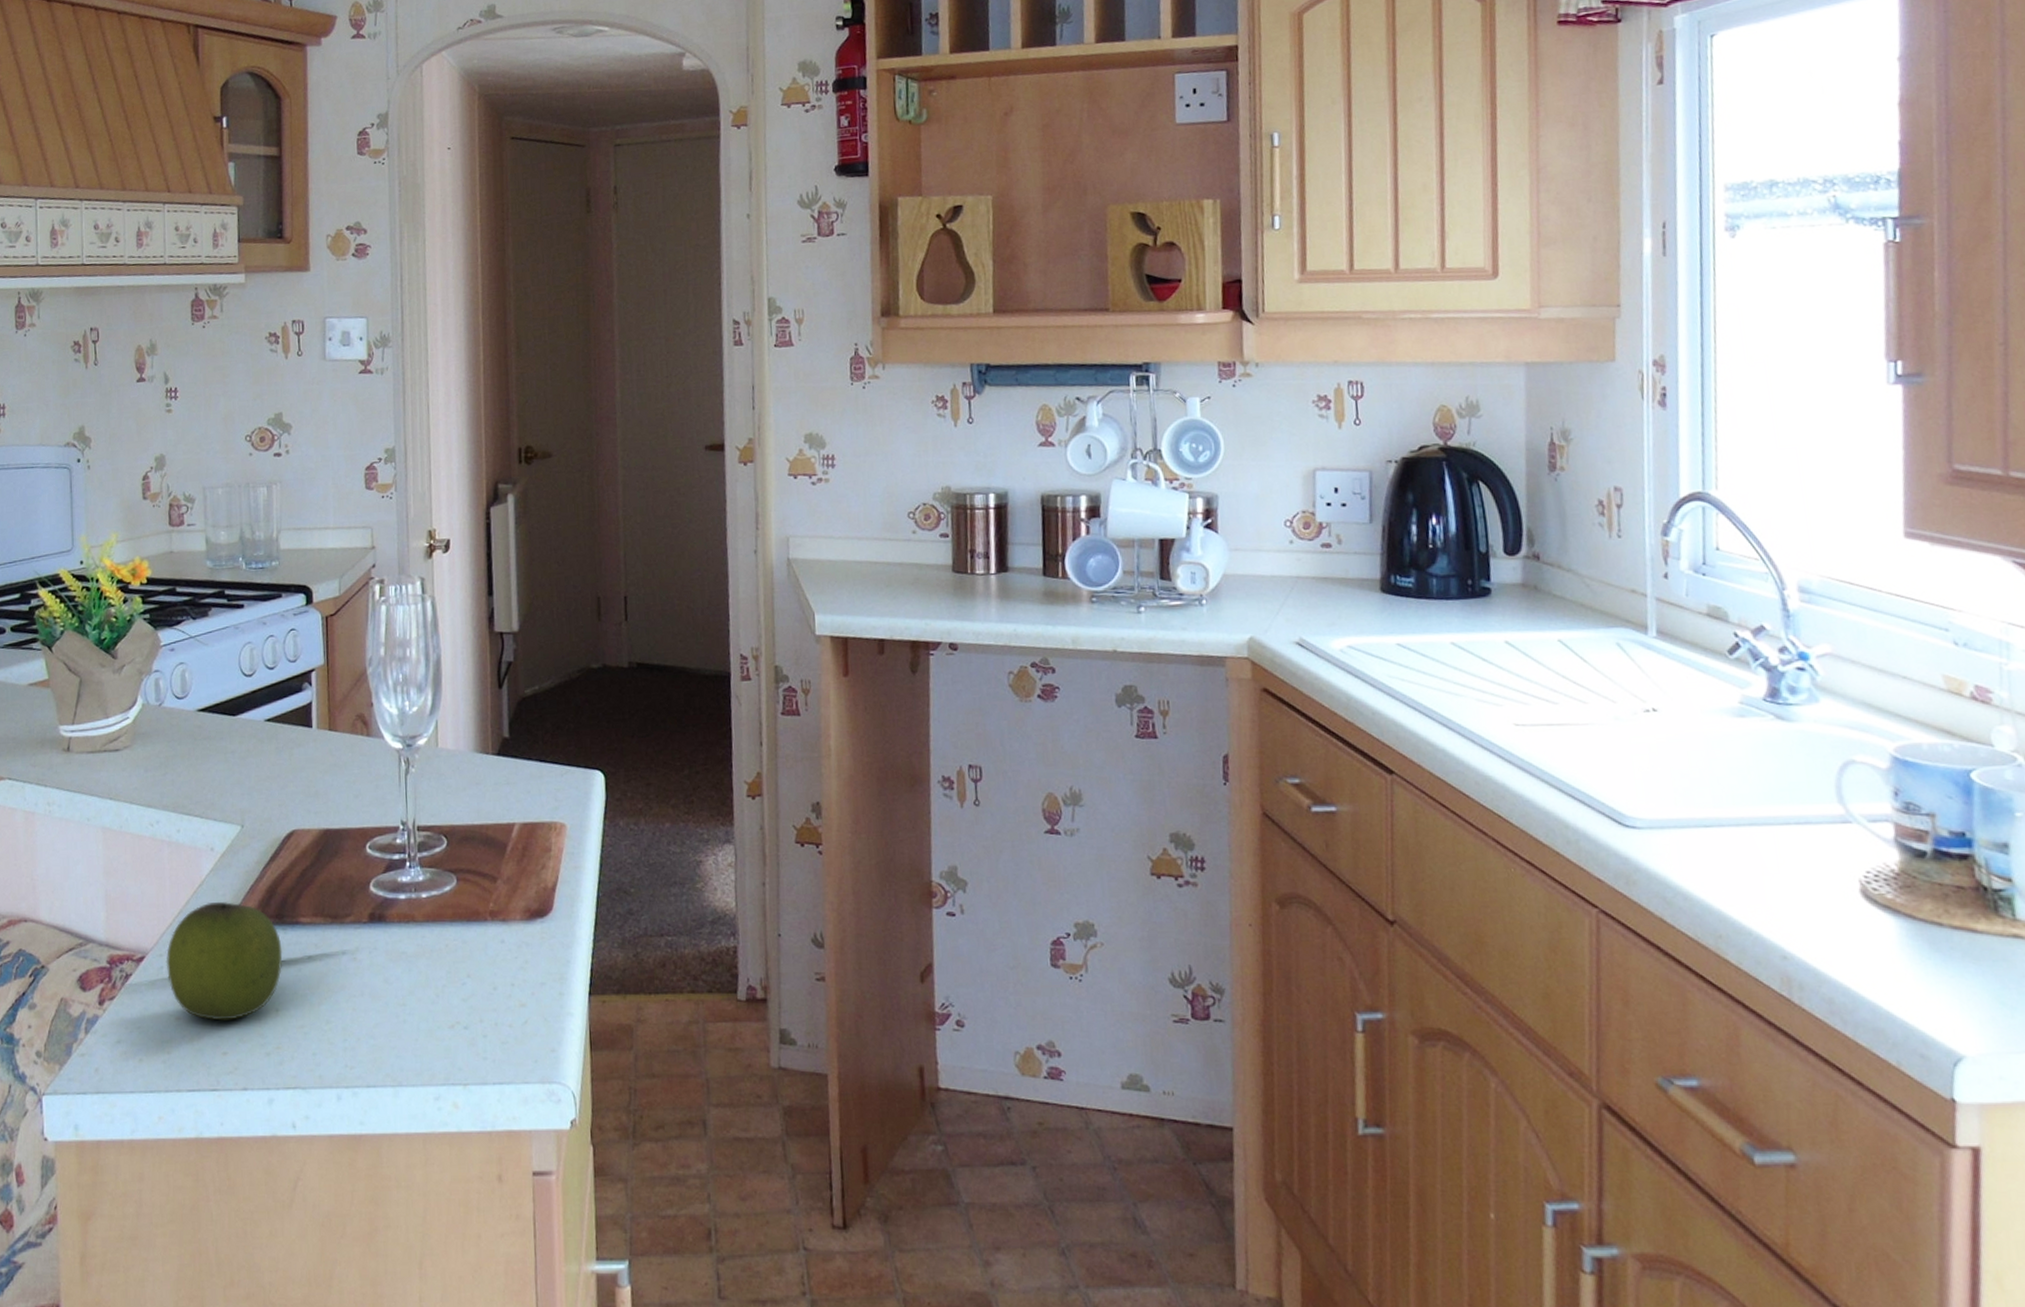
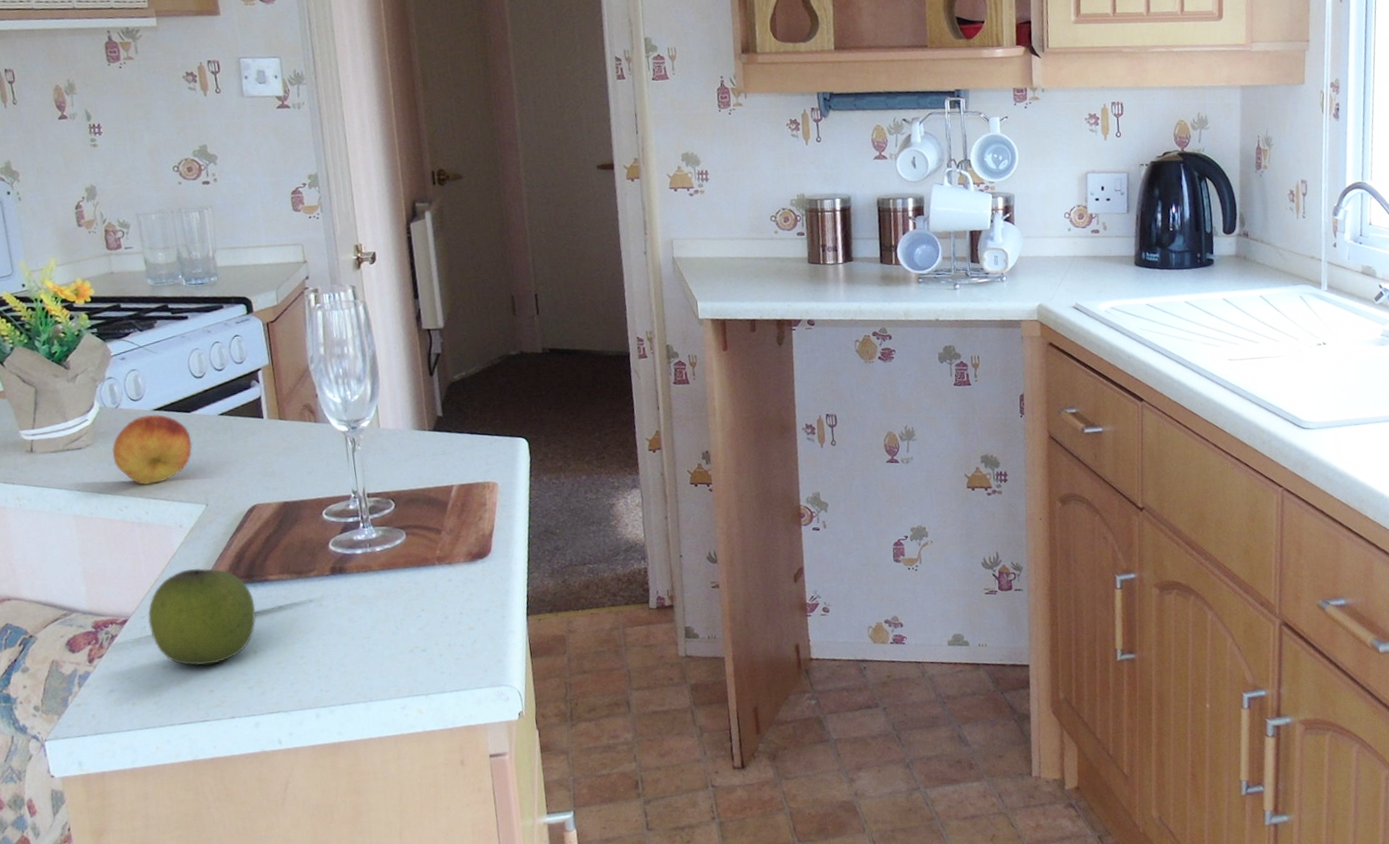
fruit: none [150,715,234,799] -> present [112,414,192,486]

